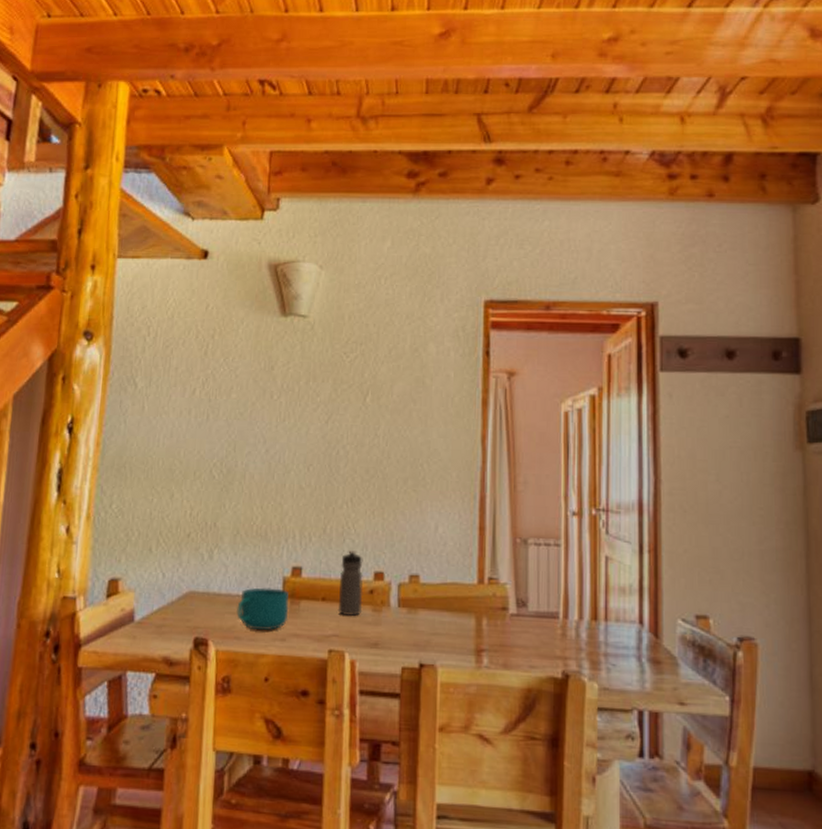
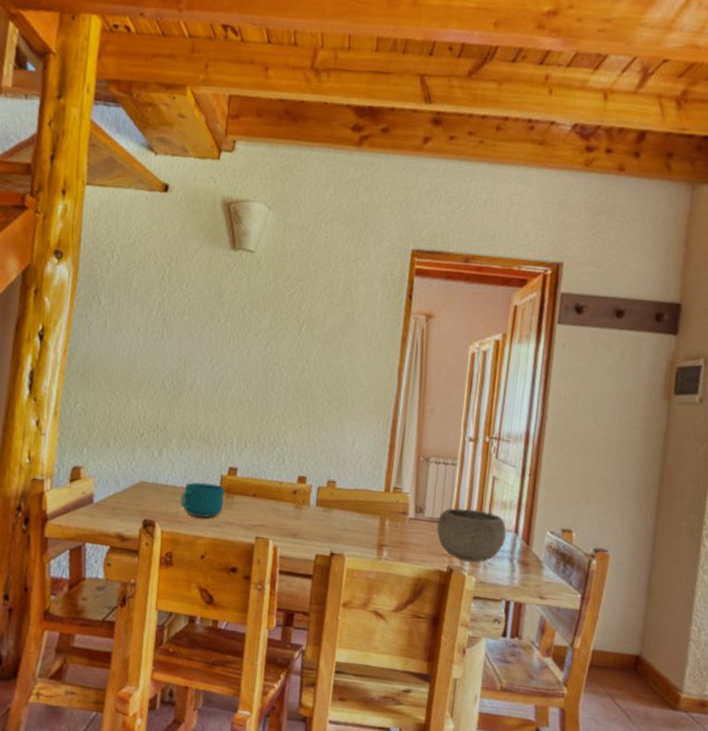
water bottle: present [337,550,363,617] -> none [265,457,290,511]
bowl: none [545,598,630,665] -> present [437,508,507,563]

